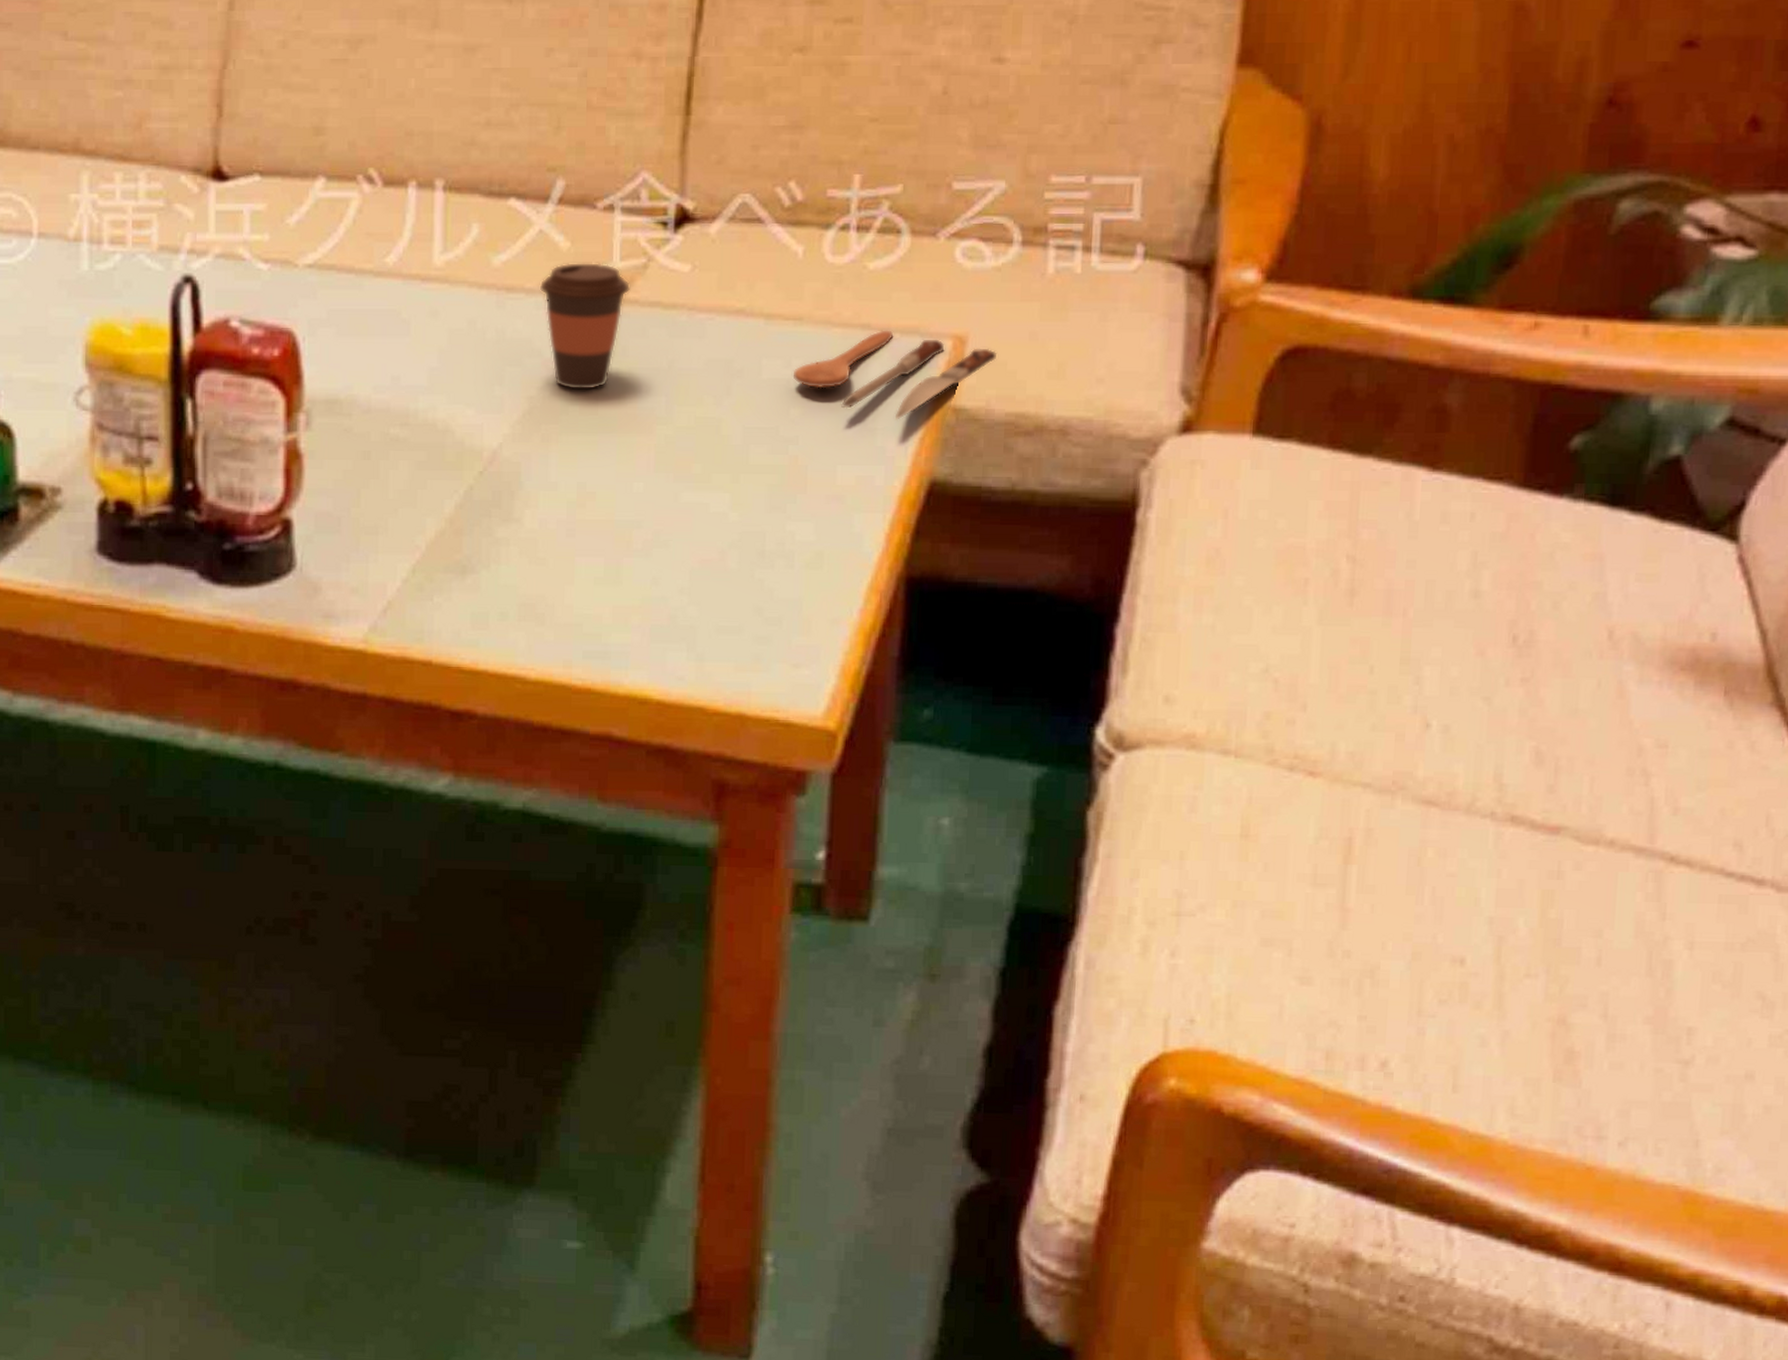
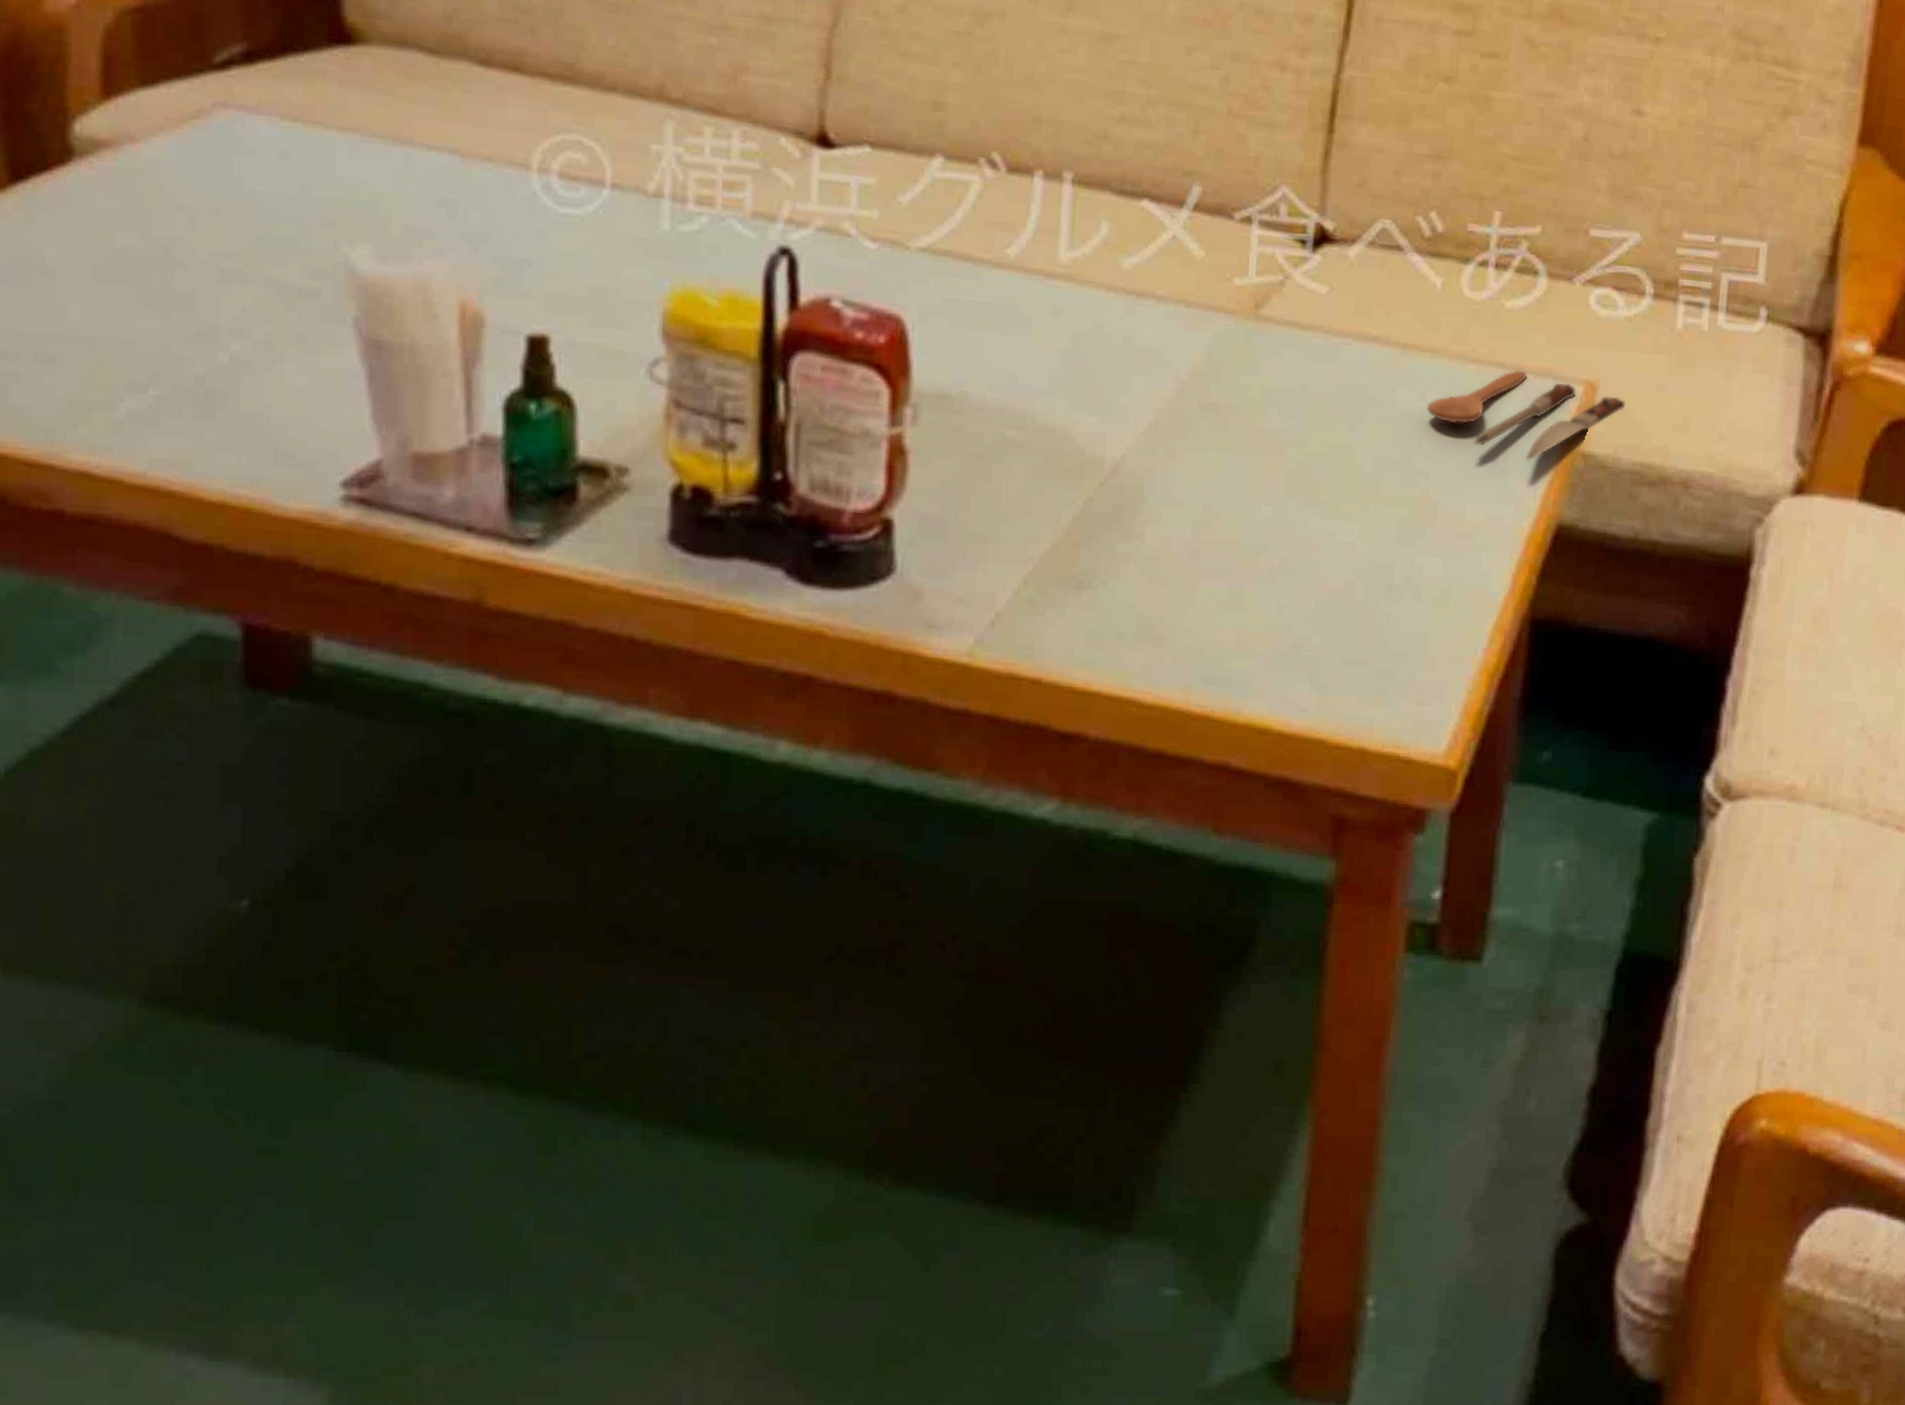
coffee cup: present [539,262,631,391] -> none [1171,272,1266,407]

